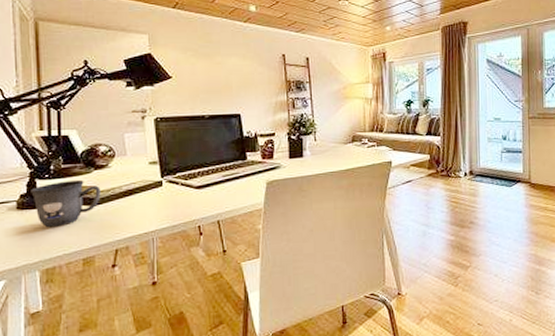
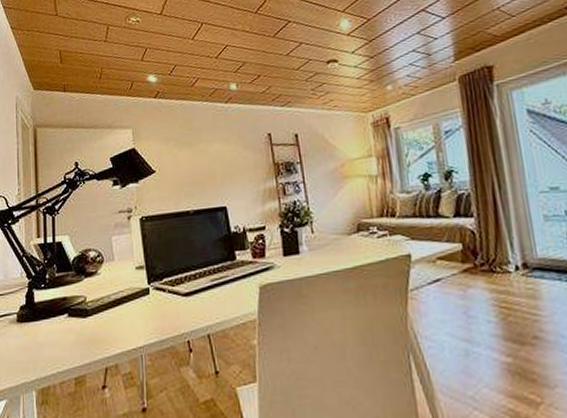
mug: present [29,179,101,228] -> none [28,288,91,343]

